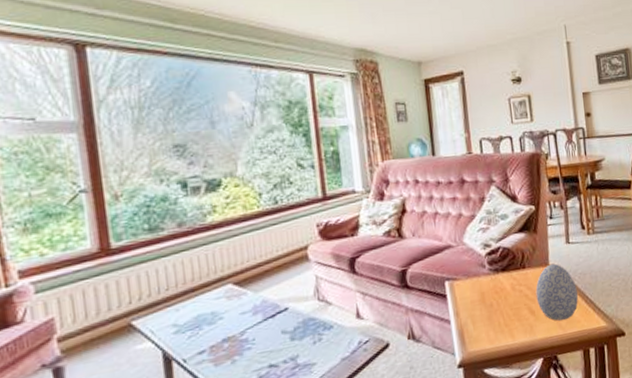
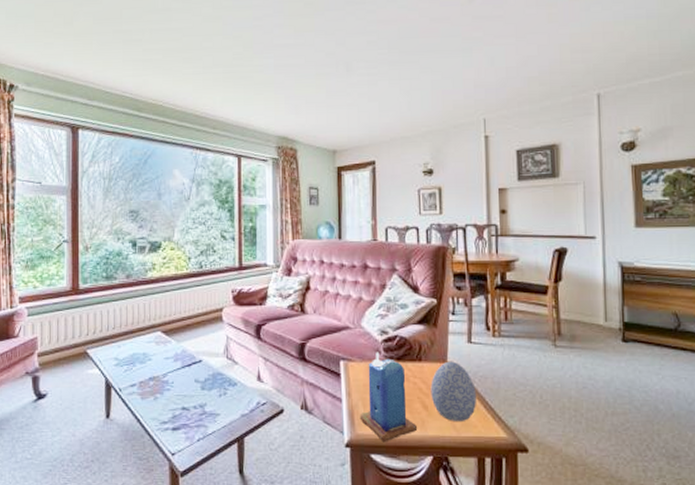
candle: none [469,266,526,355] -> present [359,352,417,443]

